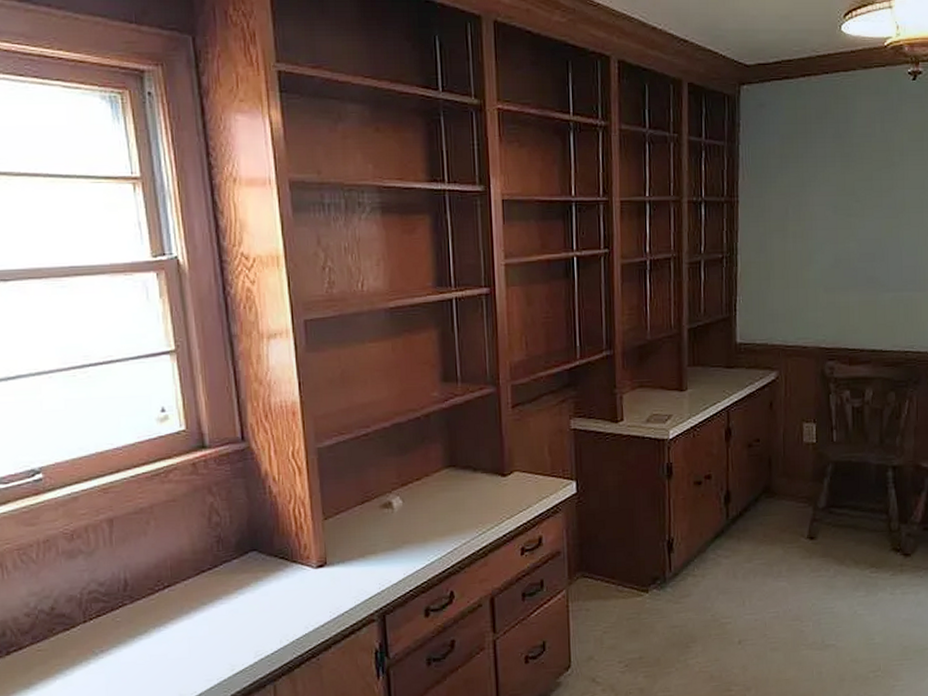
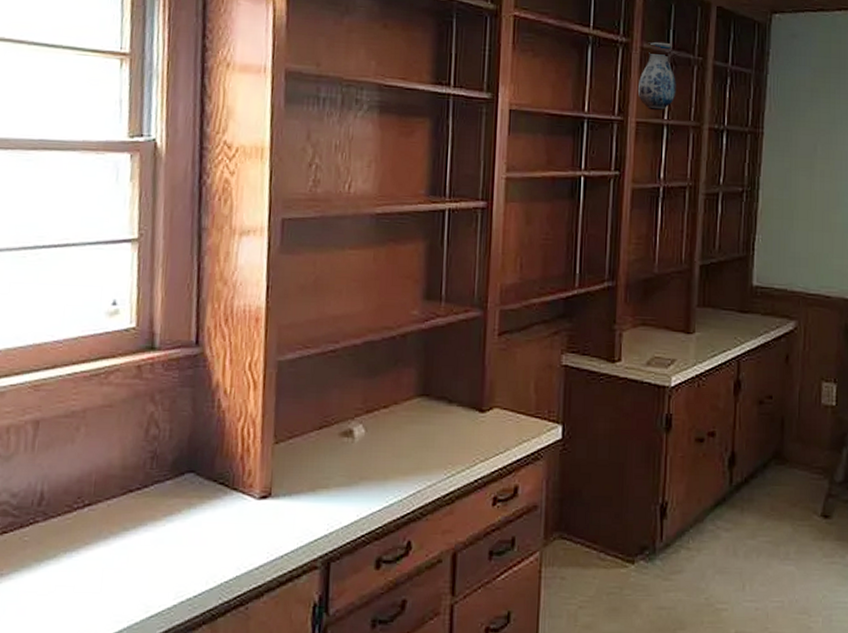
vase: none [620,122,655,189] -> present [638,41,676,111]

